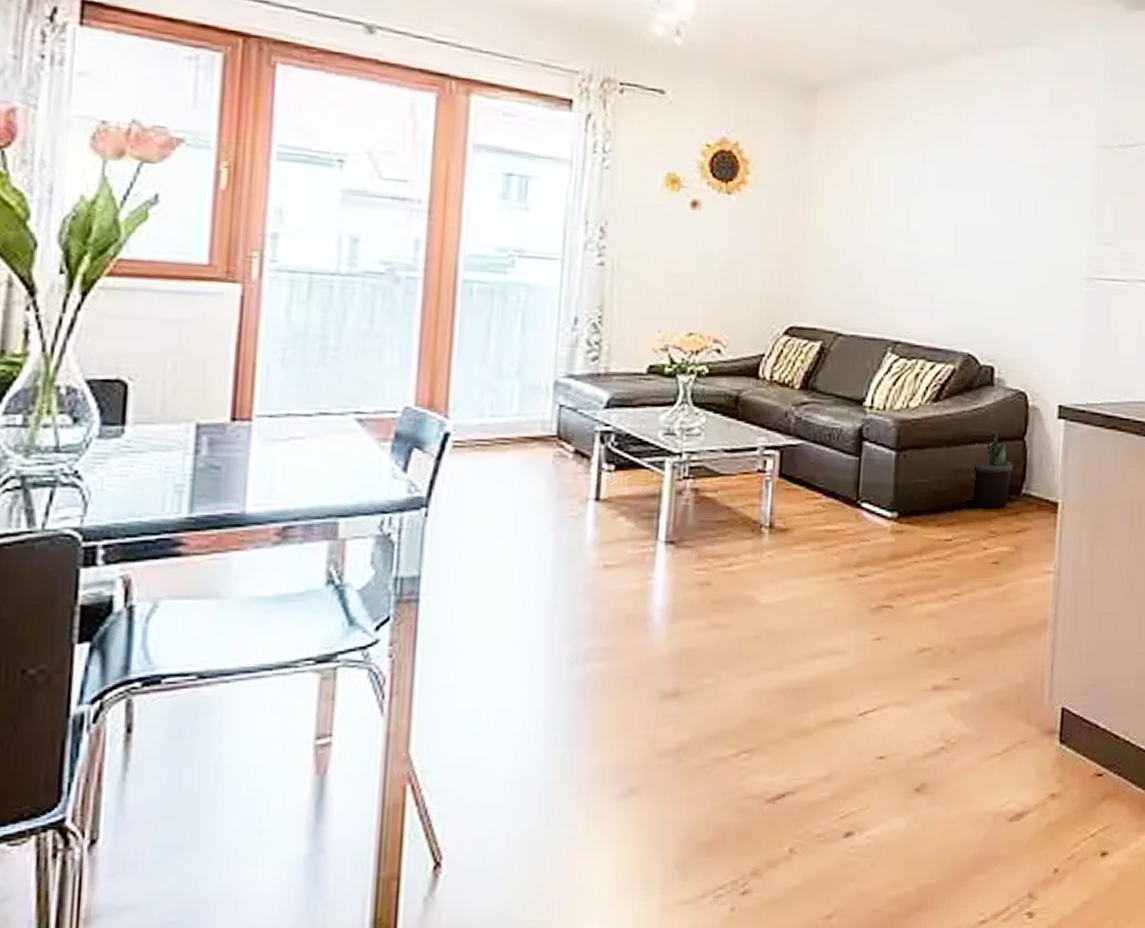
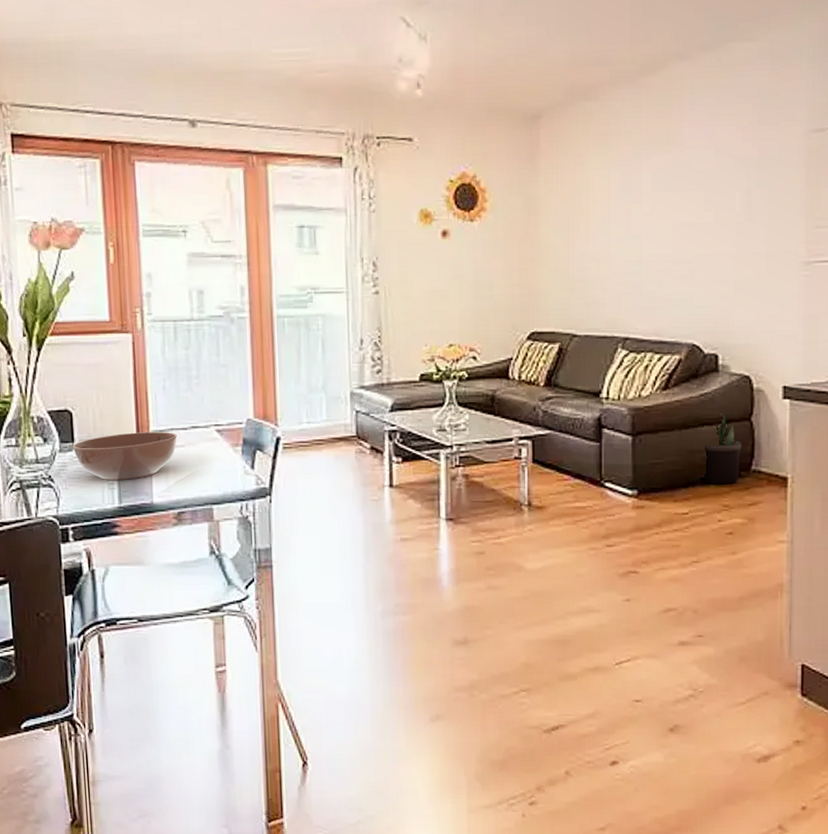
bowl: none [120,416,295,482] -> present [72,431,177,481]

